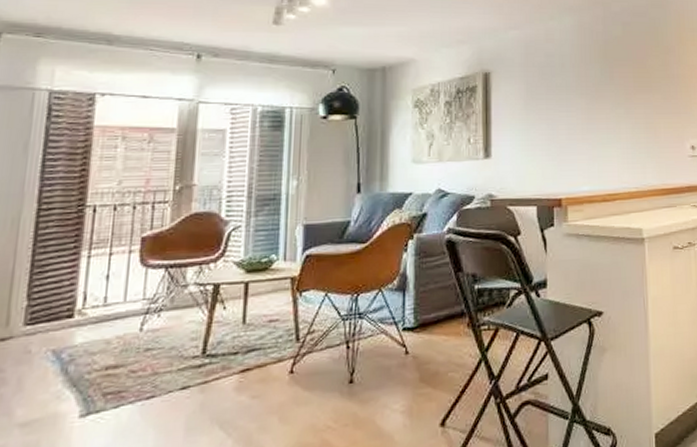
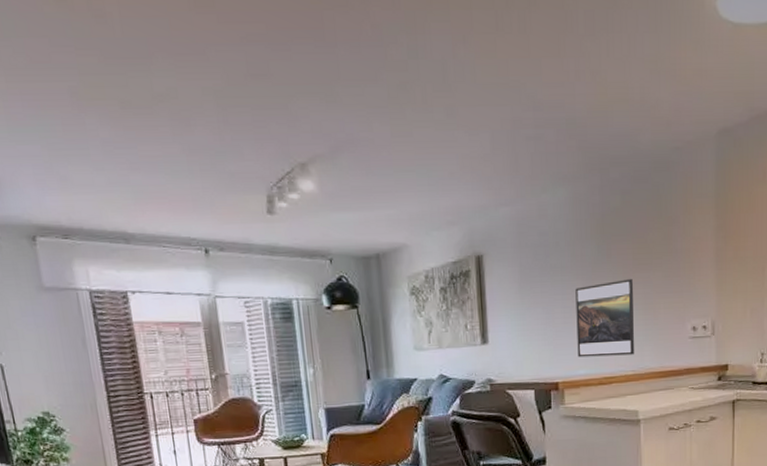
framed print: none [580,100,637,174] -> present [575,279,634,358]

